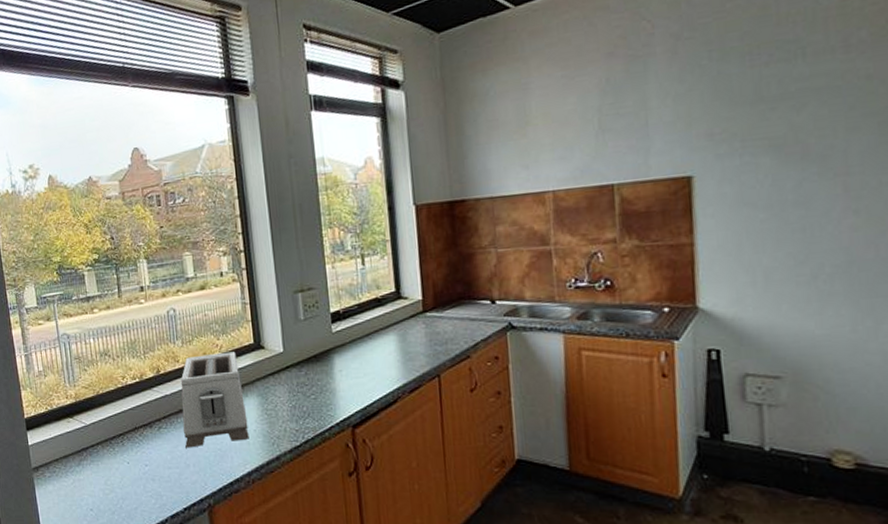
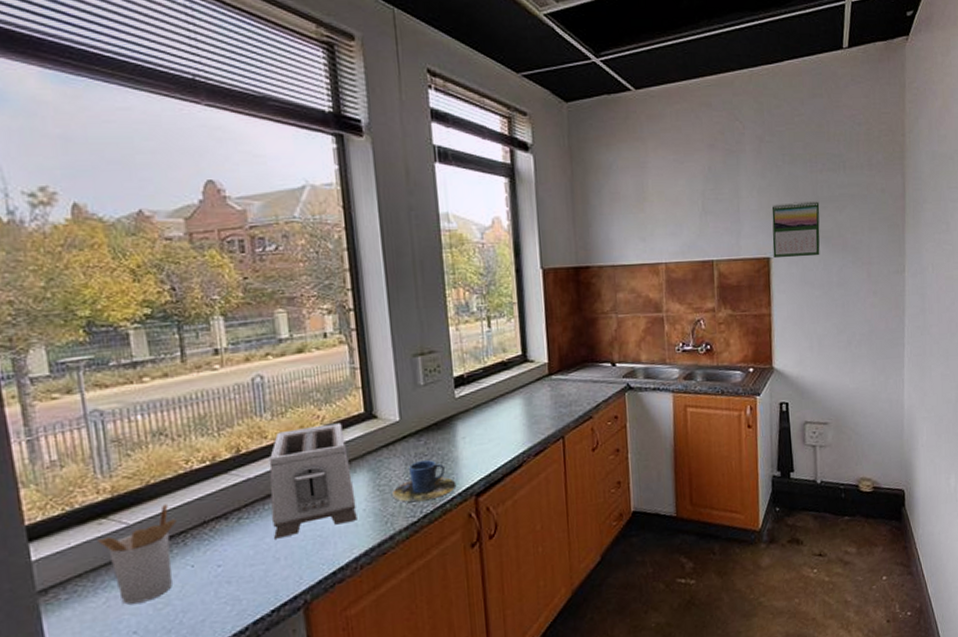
utensil holder: none [67,410,117,487] -> present [97,504,177,605]
cup: none [278,390,335,428] -> present [392,460,457,503]
calendar: none [693,101,767,177] -> present [771,201,820,259]

